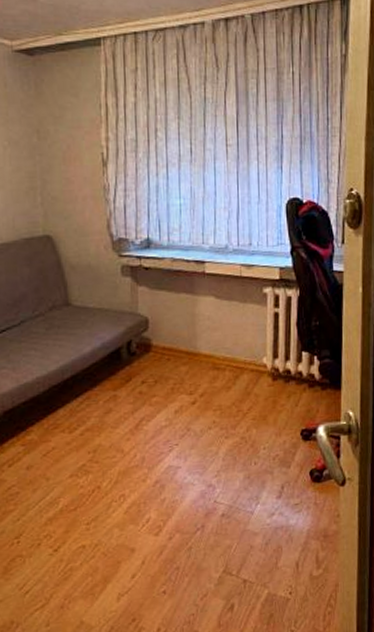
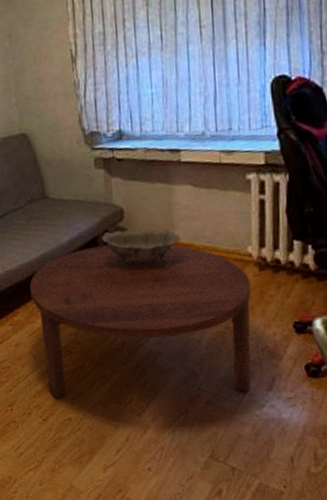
coffee table: none [46,355,265,525] -> present [29,244,251,398]
decorative bowl: none [124,339,204,378] -> present [101,229,182,267]

